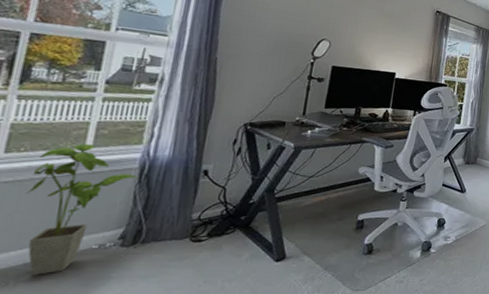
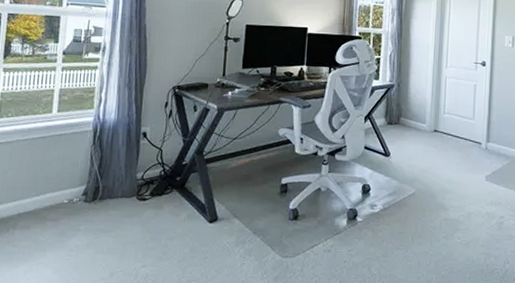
house plant: present [26,143,140,276] -> none [15,109,94,225]

